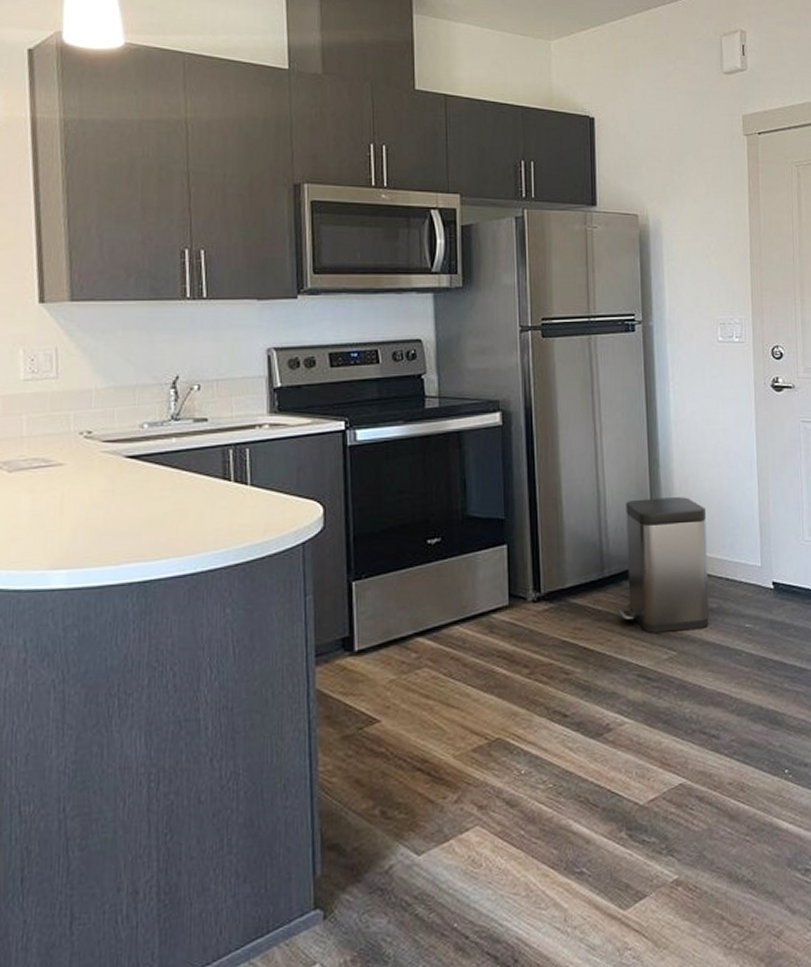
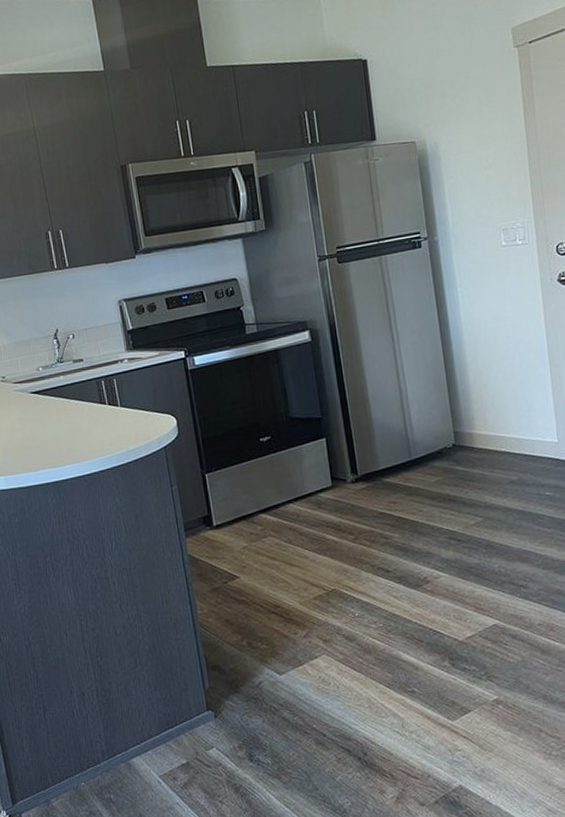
pedal bin: present [617,497,710,633] -> none [425,387,511,504]

